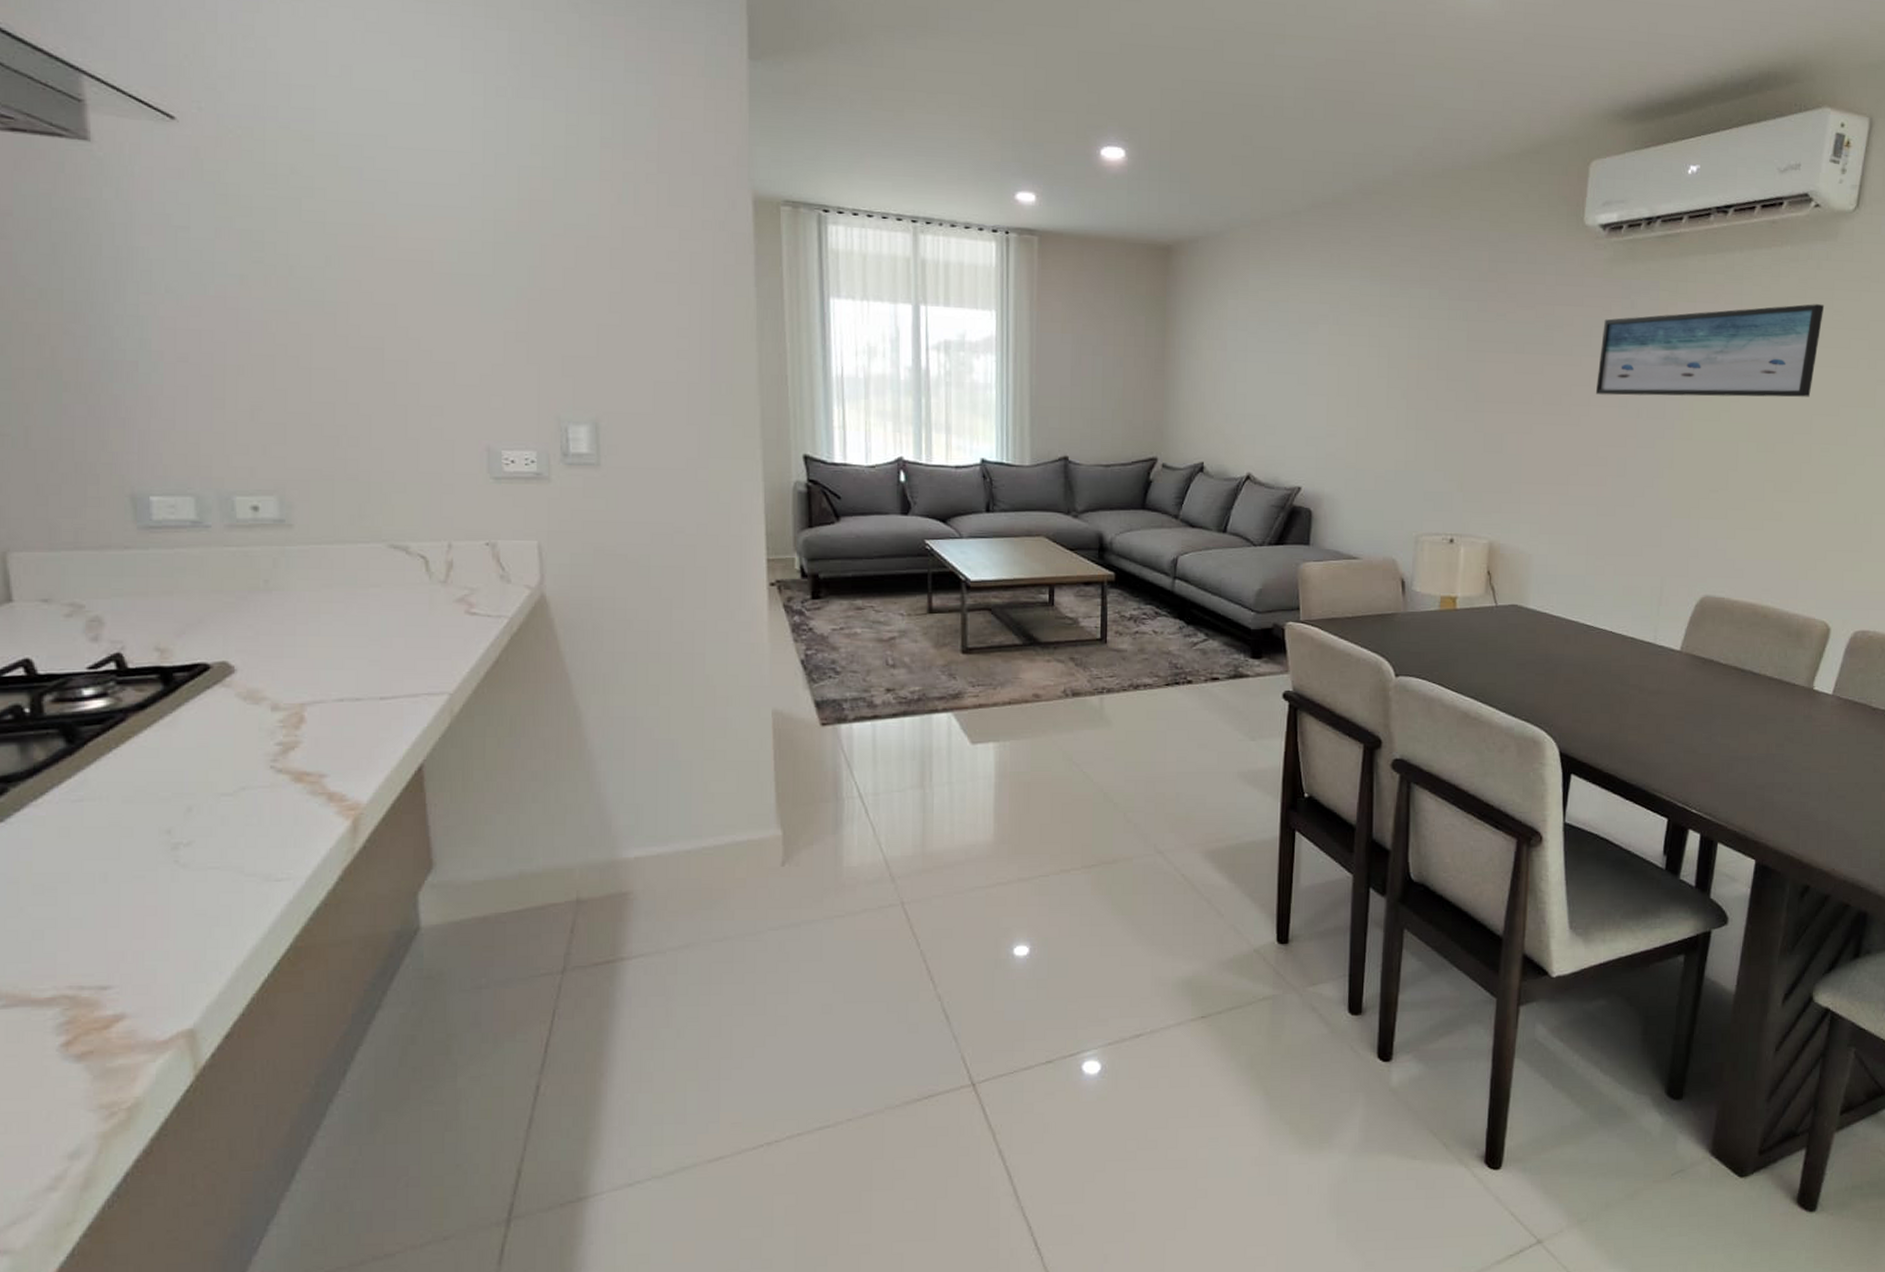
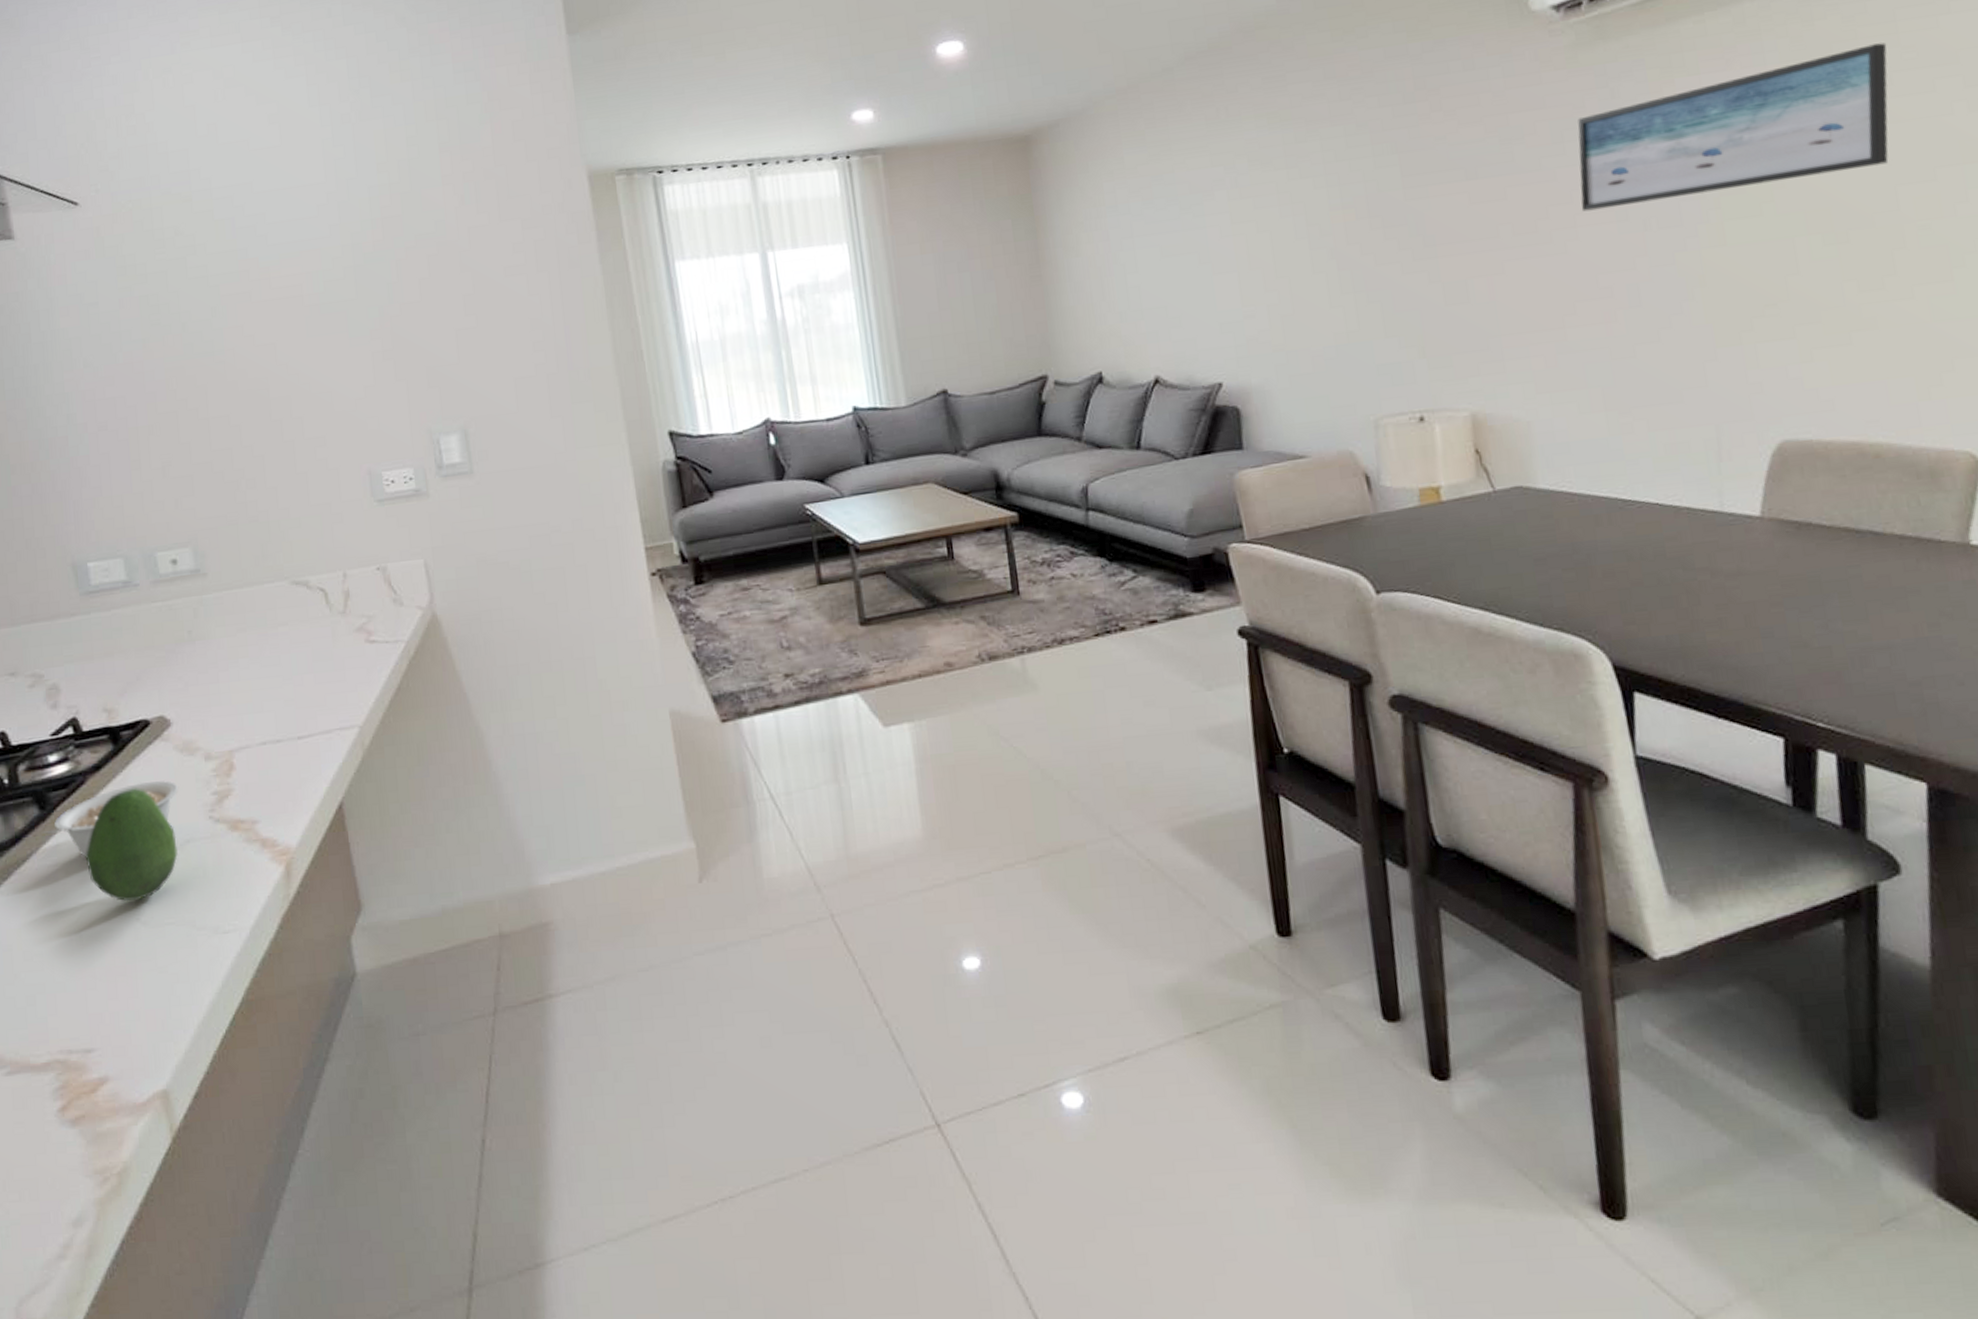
legume: none [67,725,237,795] -> present [41,780,178,858]
fruit: none [118,731,230,843] -> present [85,788,178,902]

